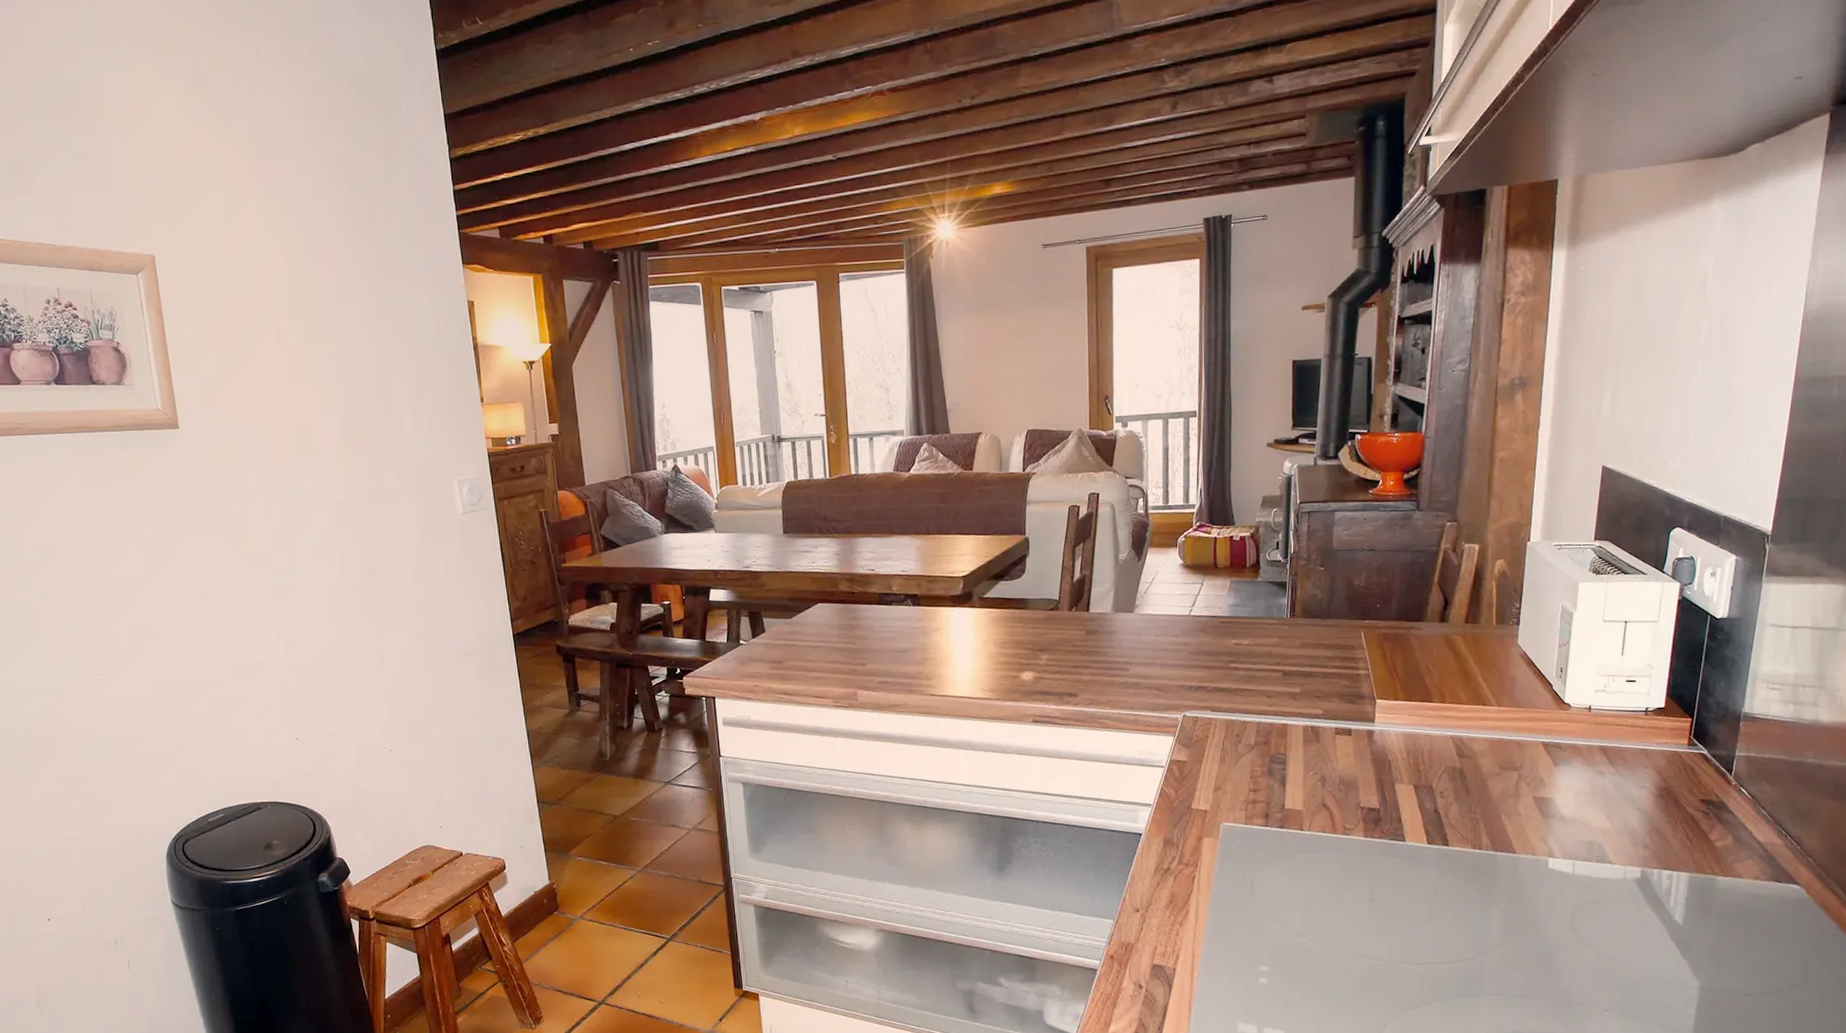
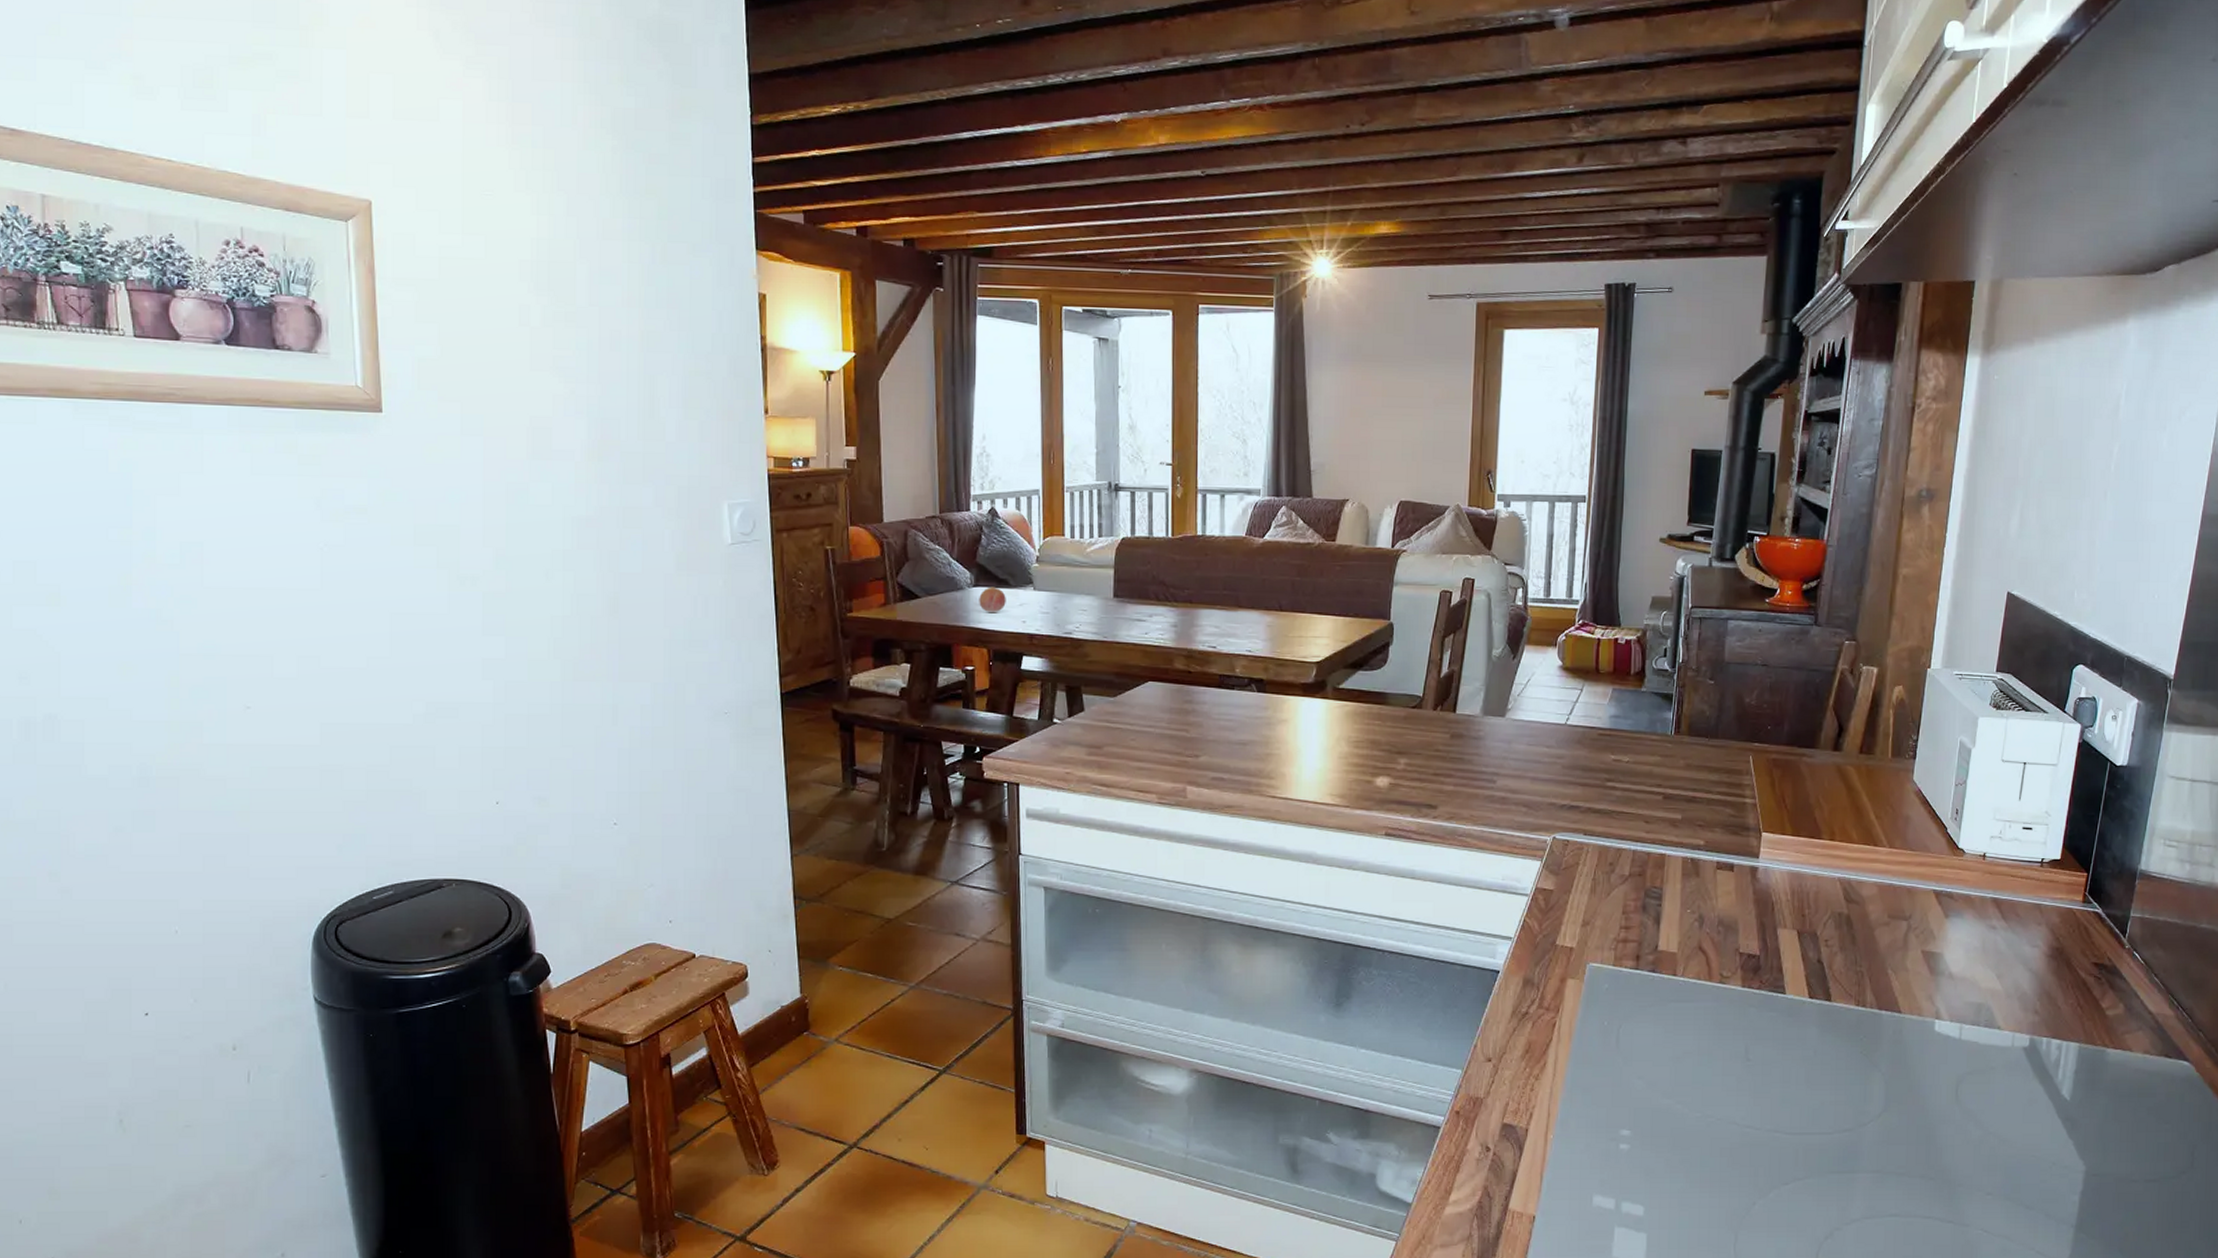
fruit: none [670,532,693,554] -> present [979,586,1006,612]

